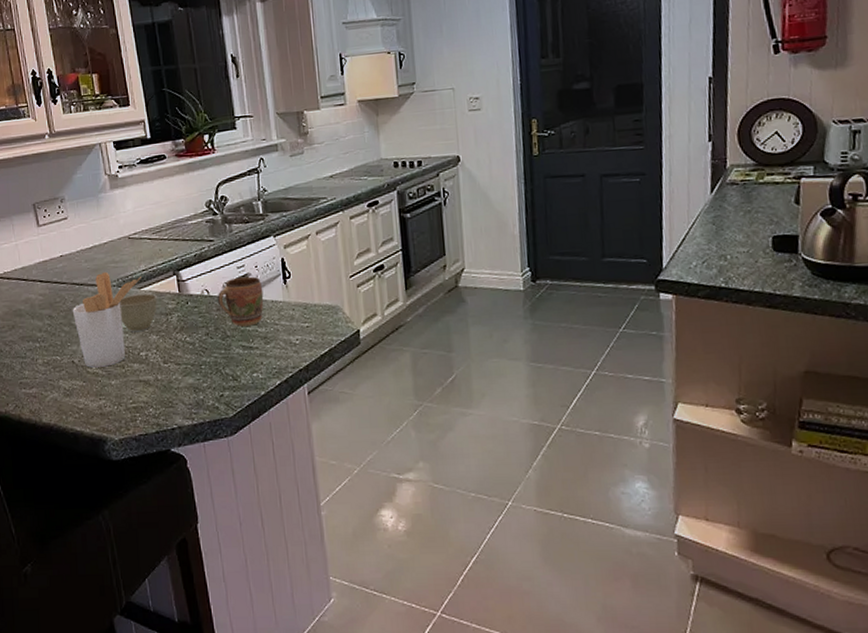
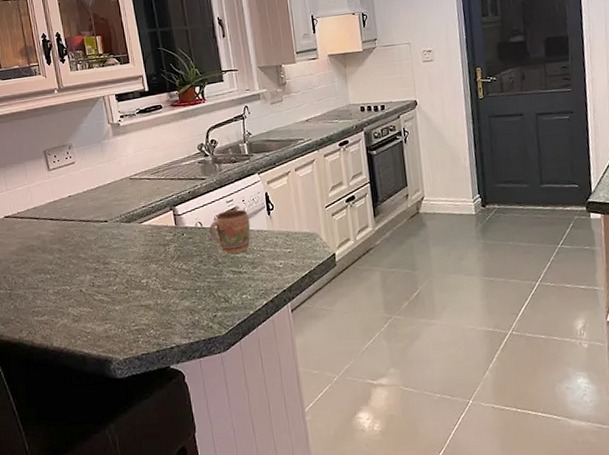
utensil holder: present [72,271,141,368] -> none [79,209,142,295]
cup: present [120,293,157,331] -> none [122,227,156,262]

